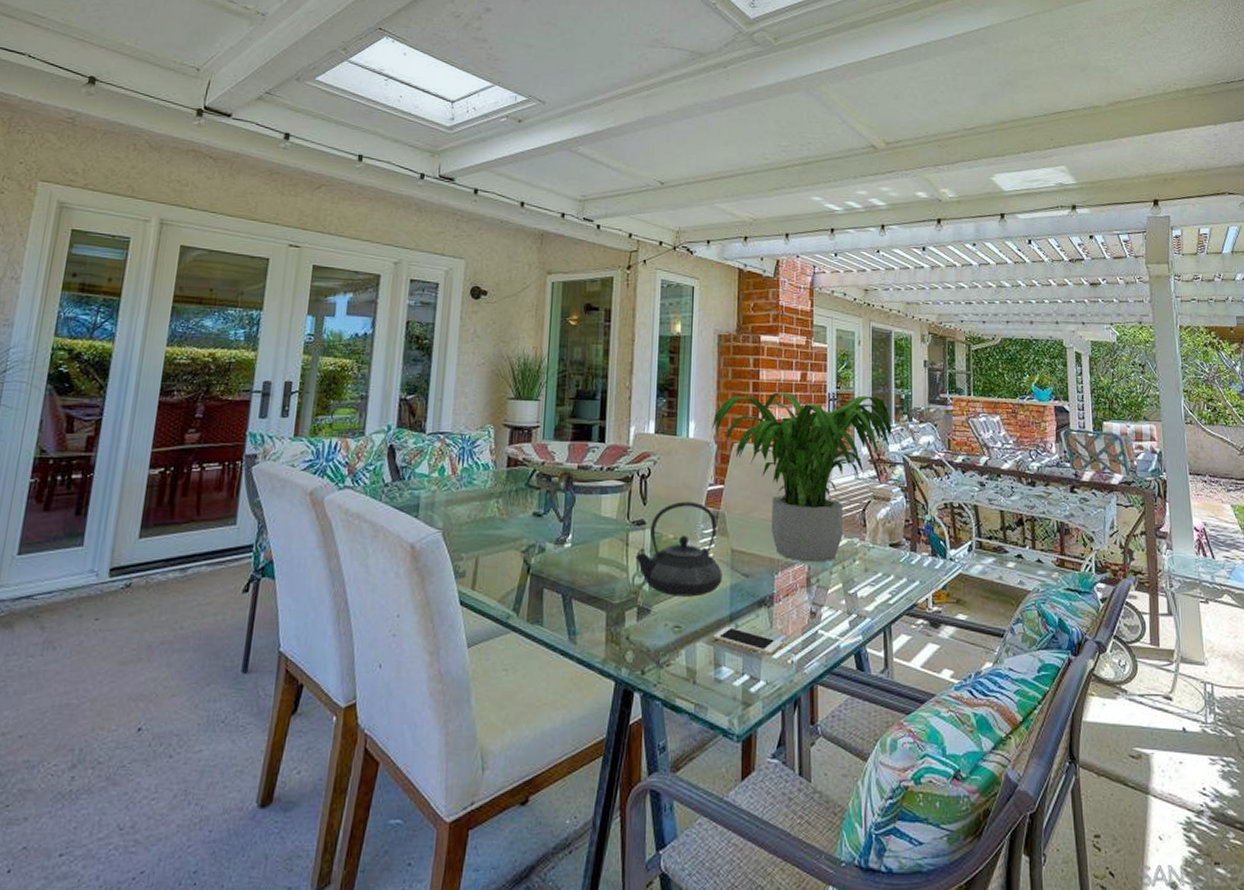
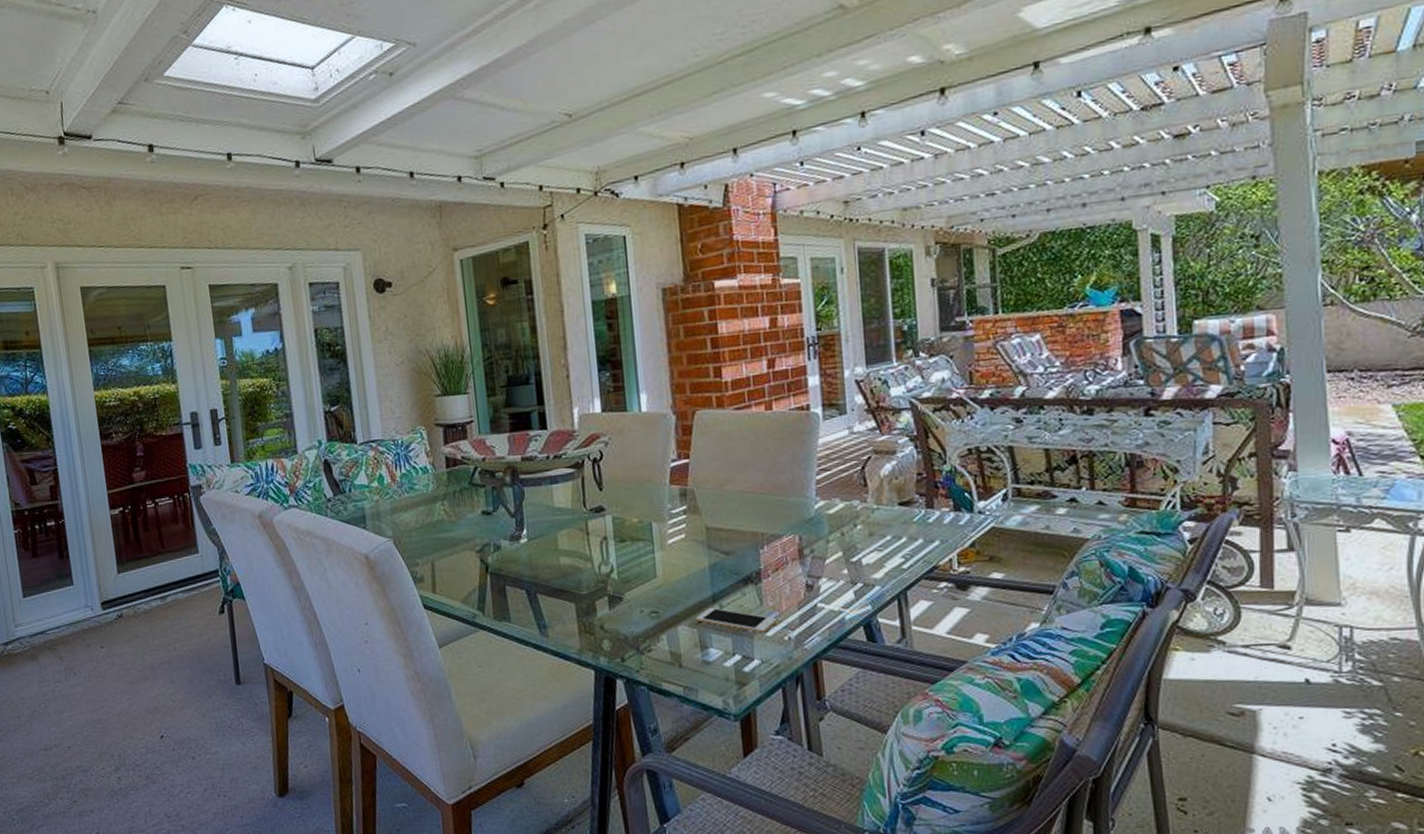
teapot: present [635,501,722,597] -> none [598,481,699,582]
potted plant: present [712,392,892,563] -> none [667,332,893,533]

